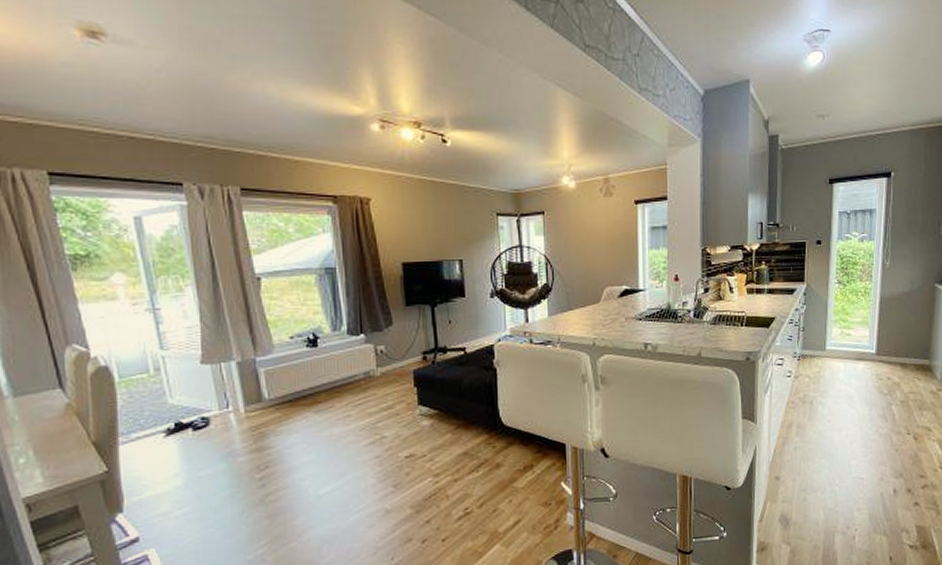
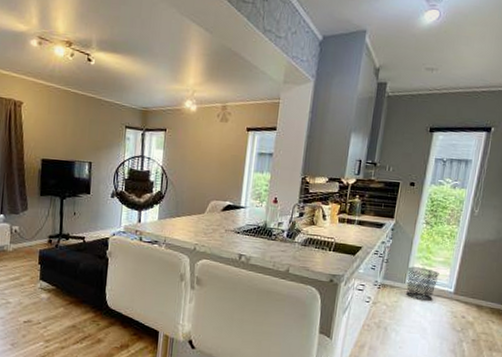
waste bin: none [826,331,859,367] -> present [405,266,439,301]

